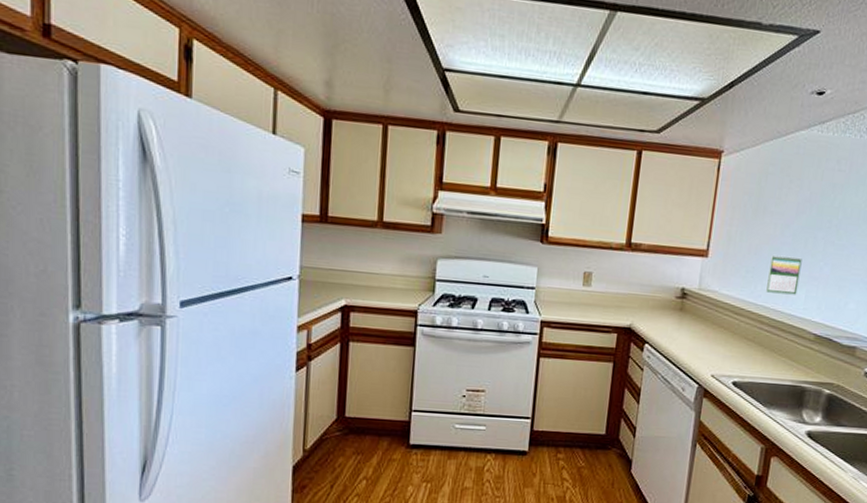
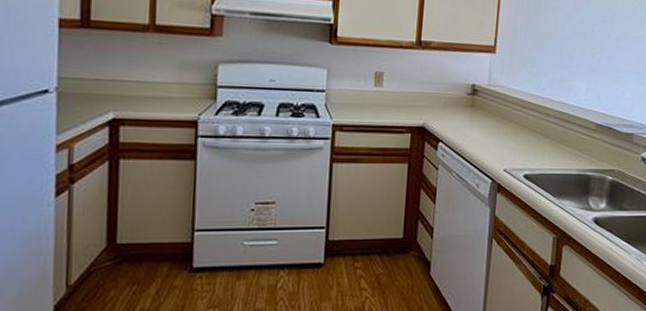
calendar: present [766,254,802,295] -> none [551,48,582,87]

